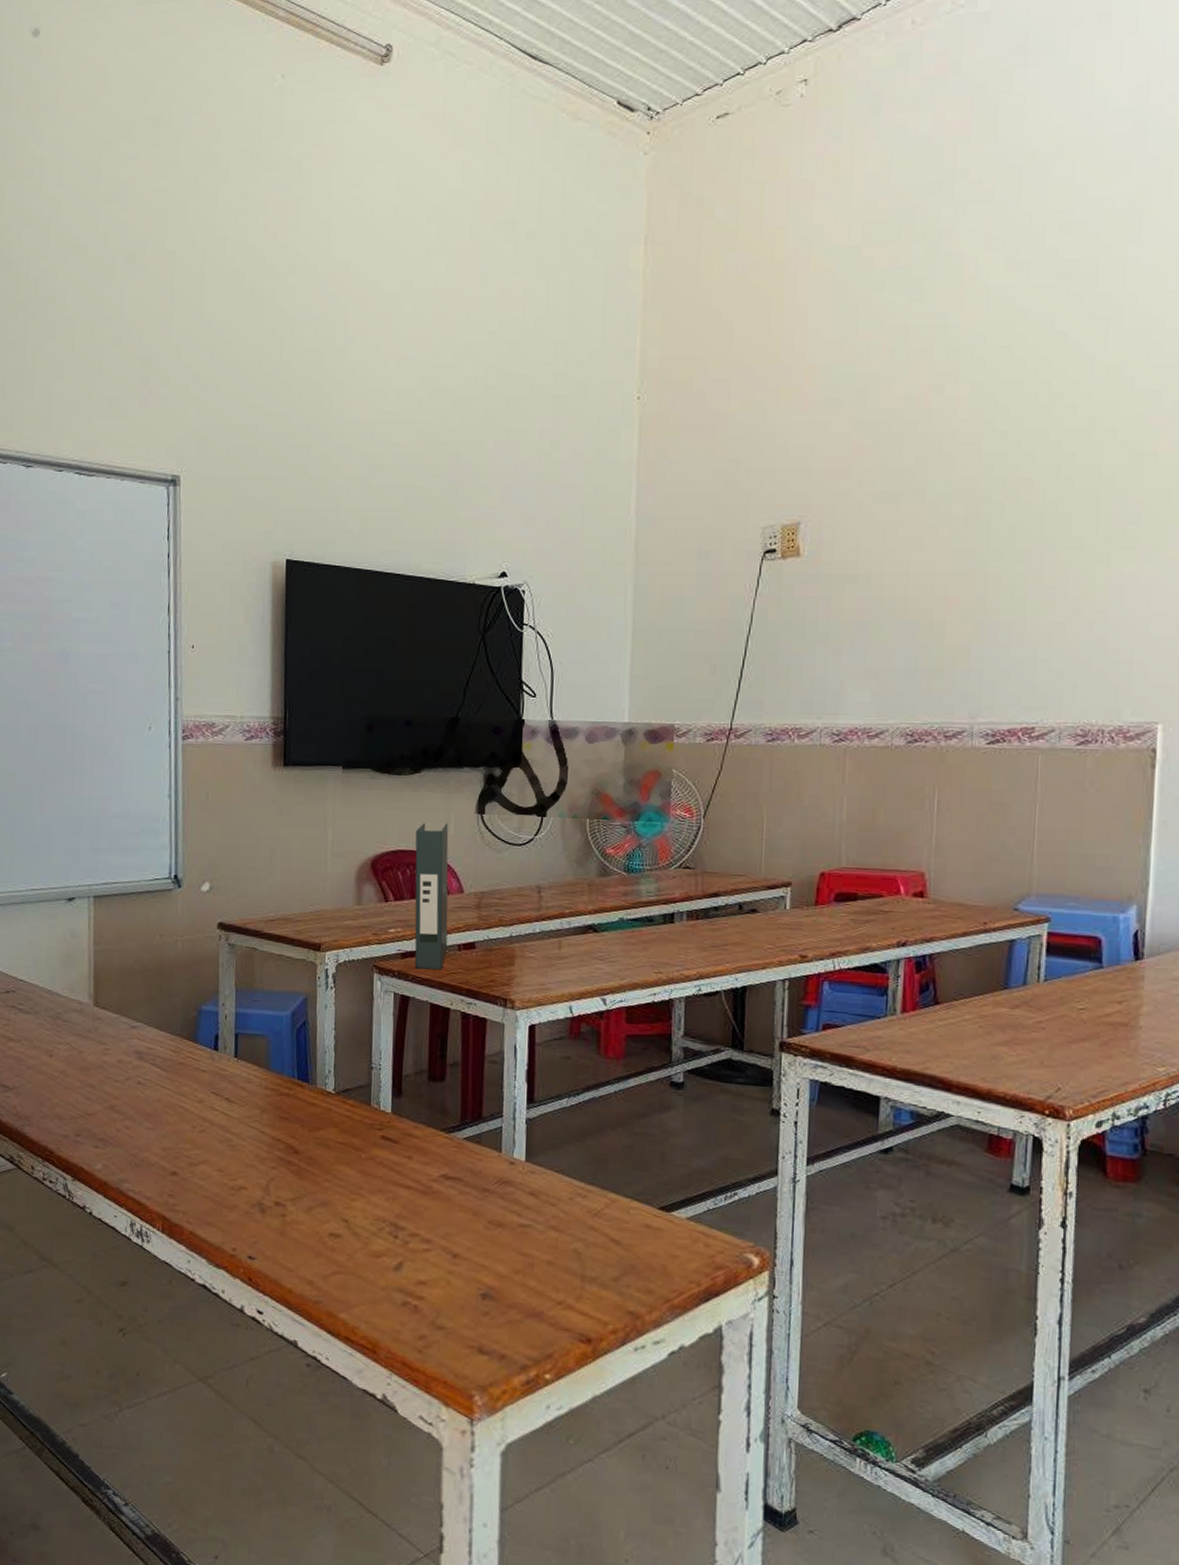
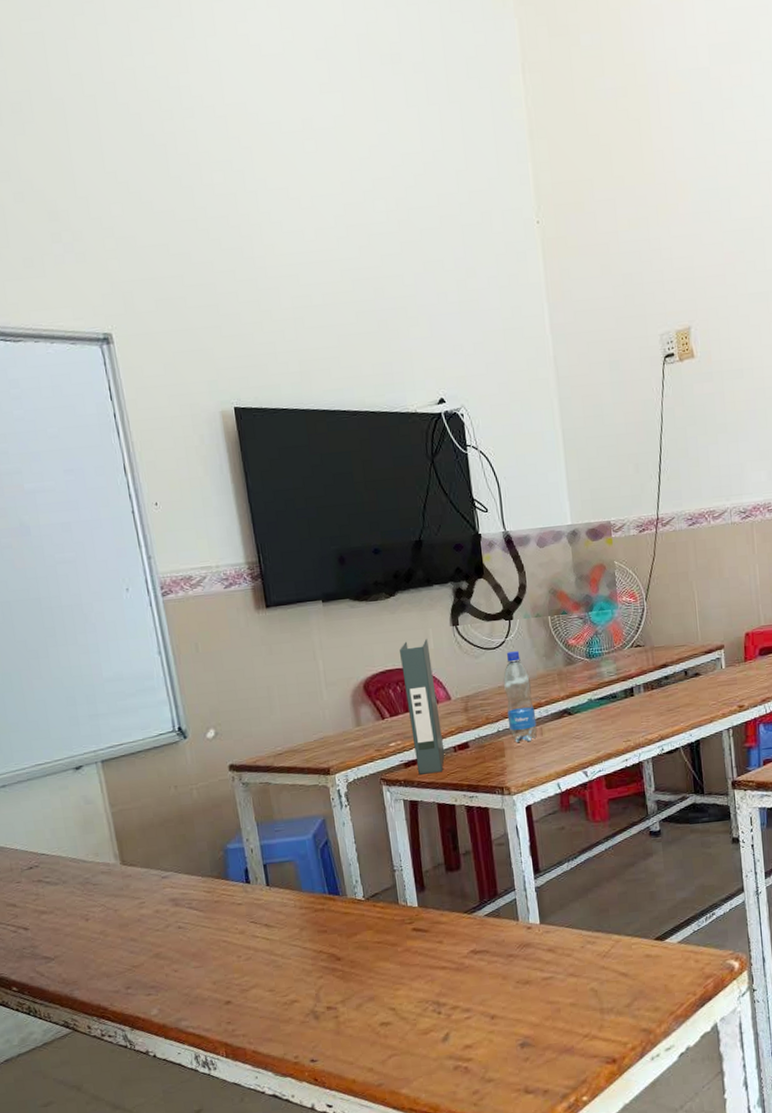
bottle: none [523,851,556,954] -> present [502,651,538,744]

